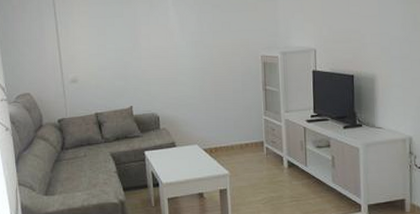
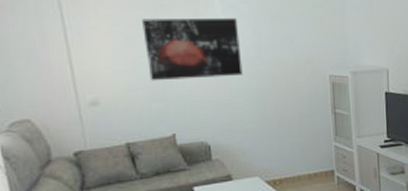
wall art: none [111,8,187,63] -> present [142,17,243,81]

